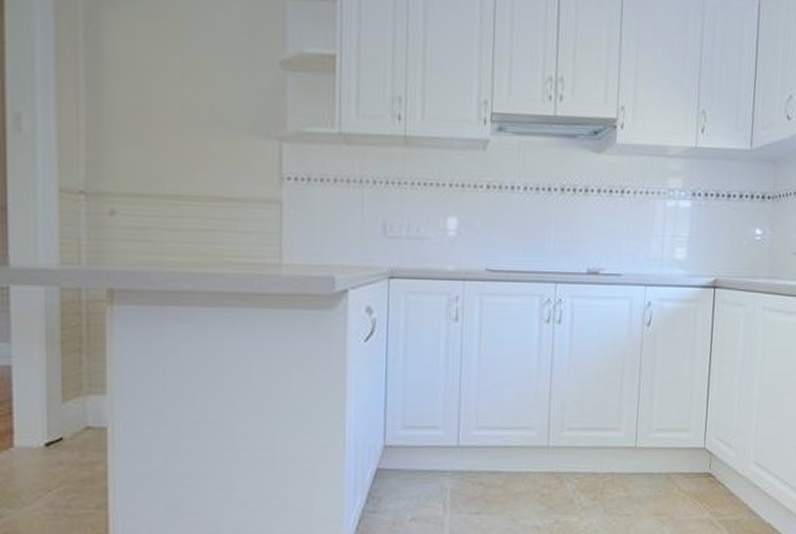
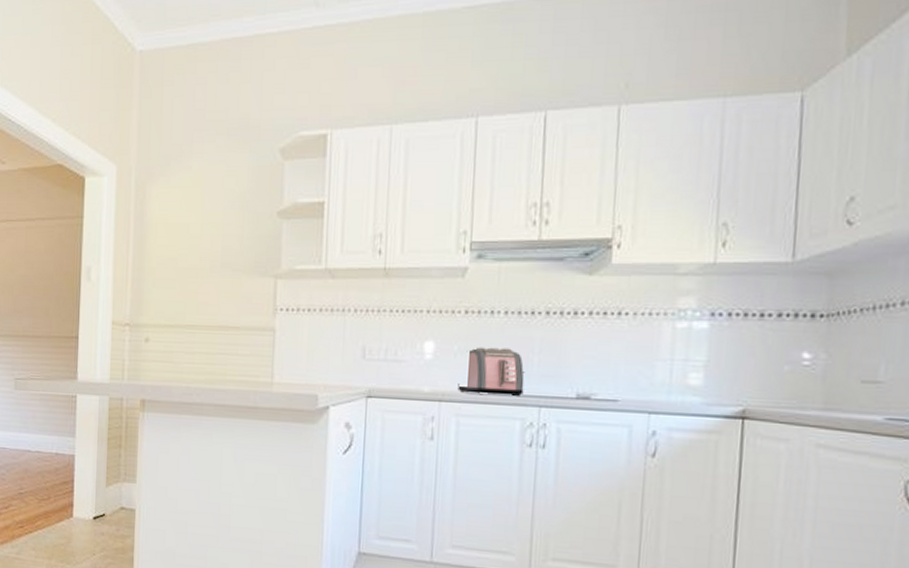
toaster: none [481,223,542,274] -> present [458,347,525,397]

